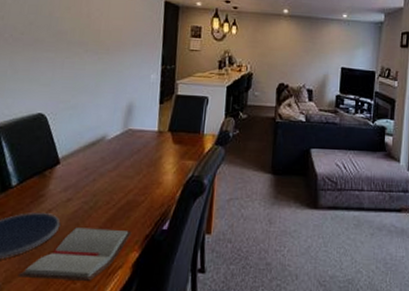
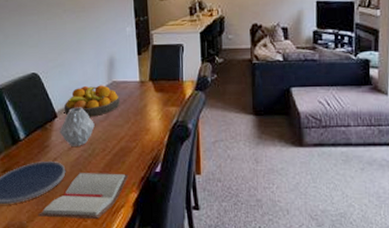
vase: none [60,154,102,197] -> present [60,107,95,146]
fruit bowl: none [69,132,134,166] -> present [65,85,120,117]

